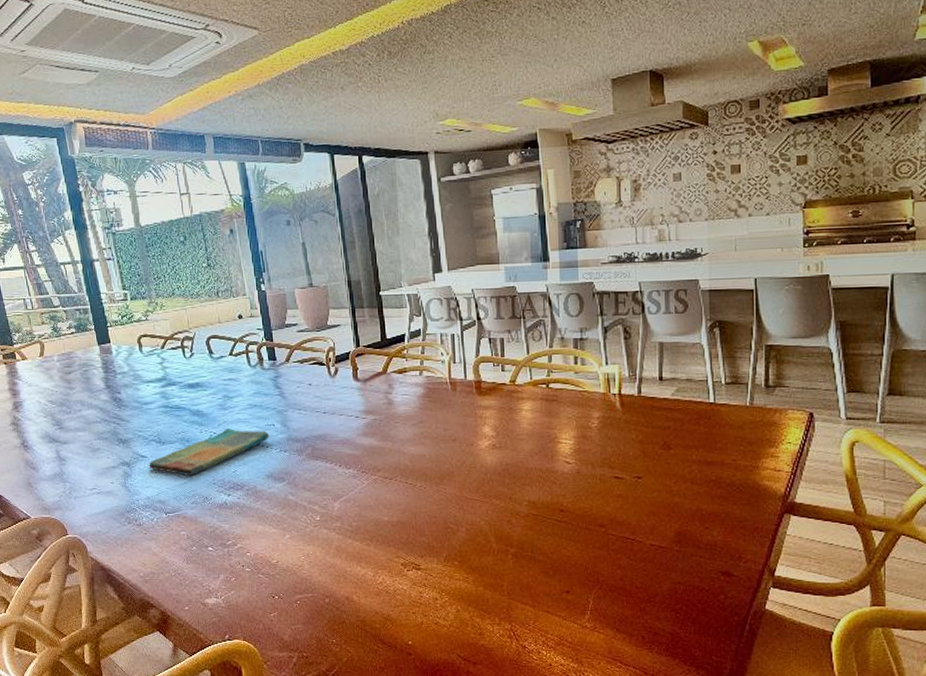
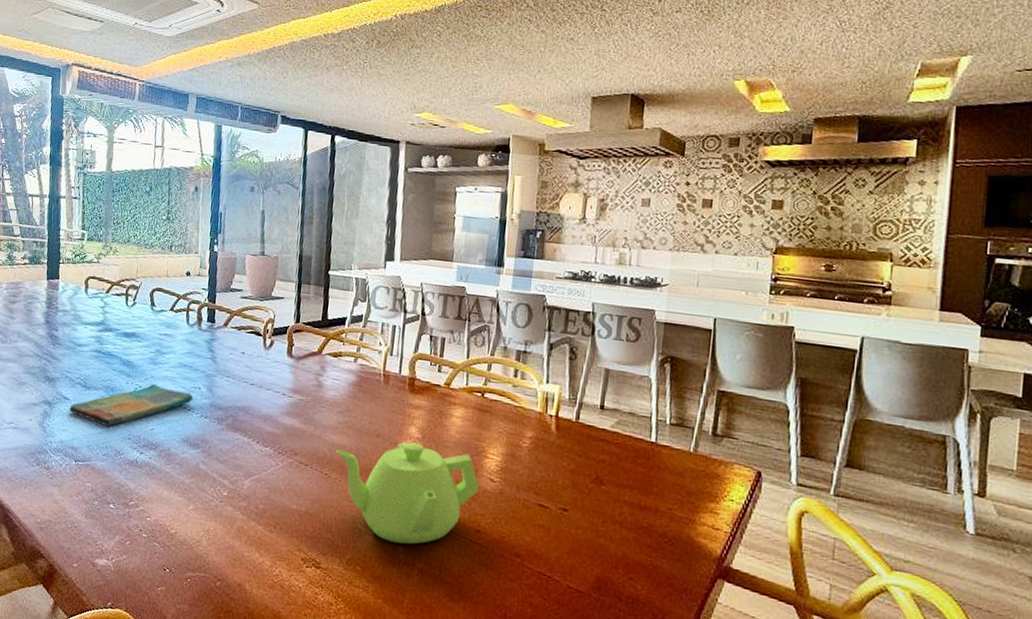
teapot: none [416,441,557,534] -> present [335,442,480,545]

